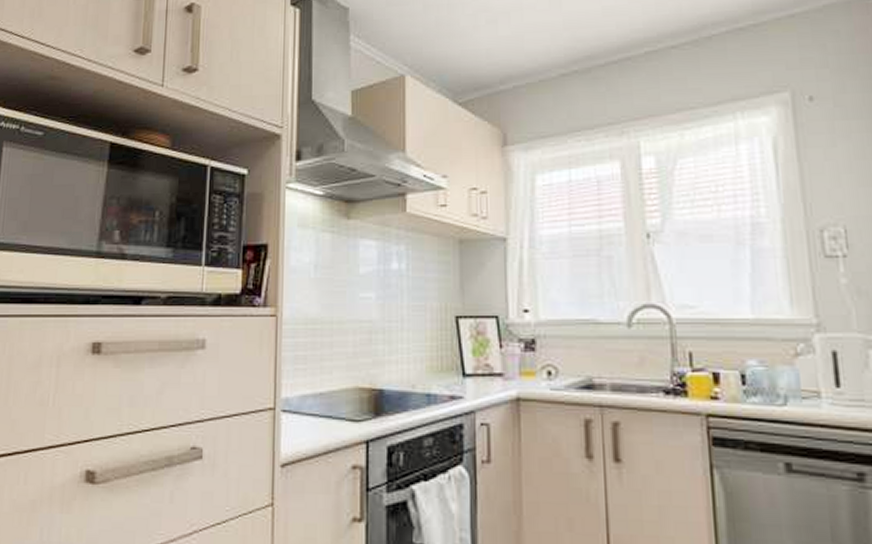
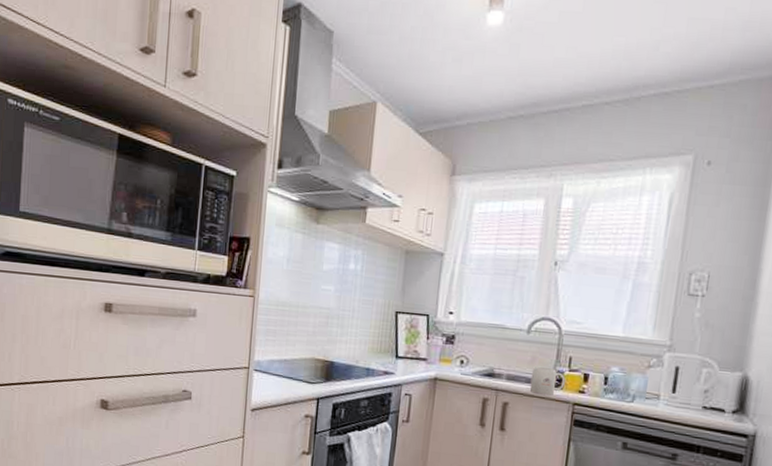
mug: none [642,368,690,408] -> present [529,366,566,397]

